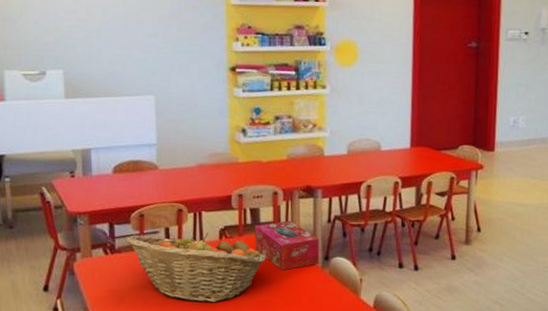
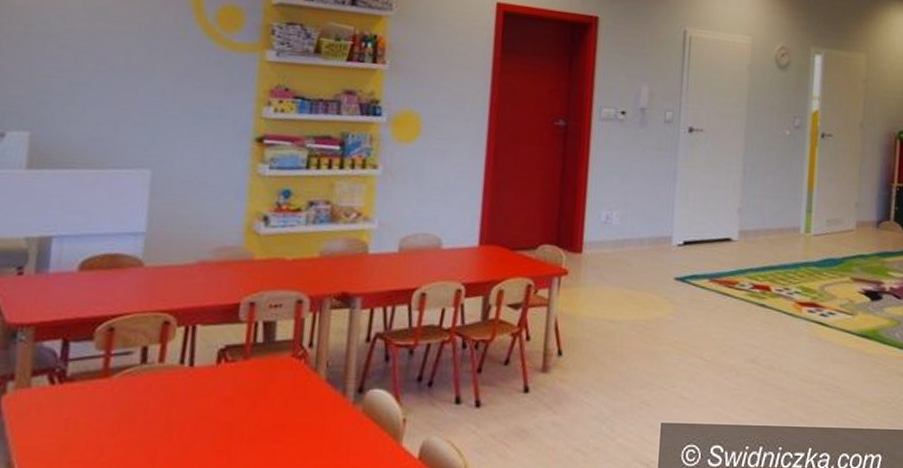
fruit basket: present [124,232,267,303] -> none [81,353,280,454]
tissue box: present [254,220,320,271] -> none [264,338,353,407]

